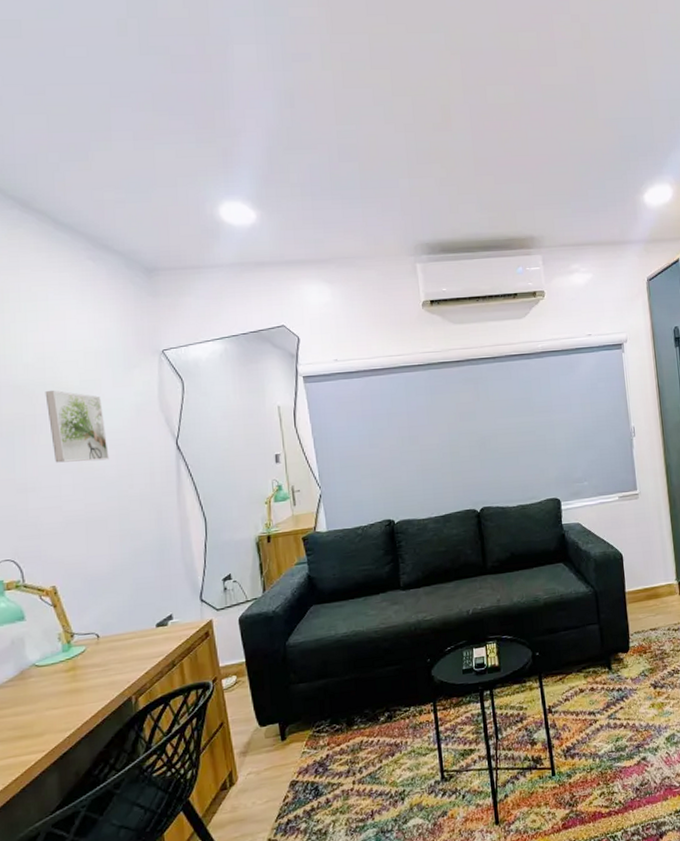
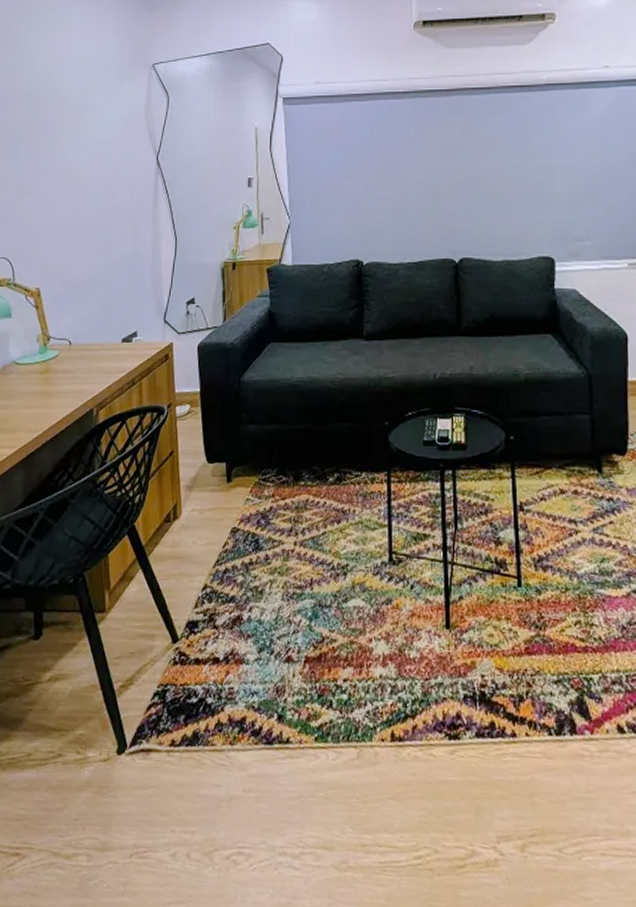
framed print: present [45,390,109,463] -> none [48,98,97,170]

